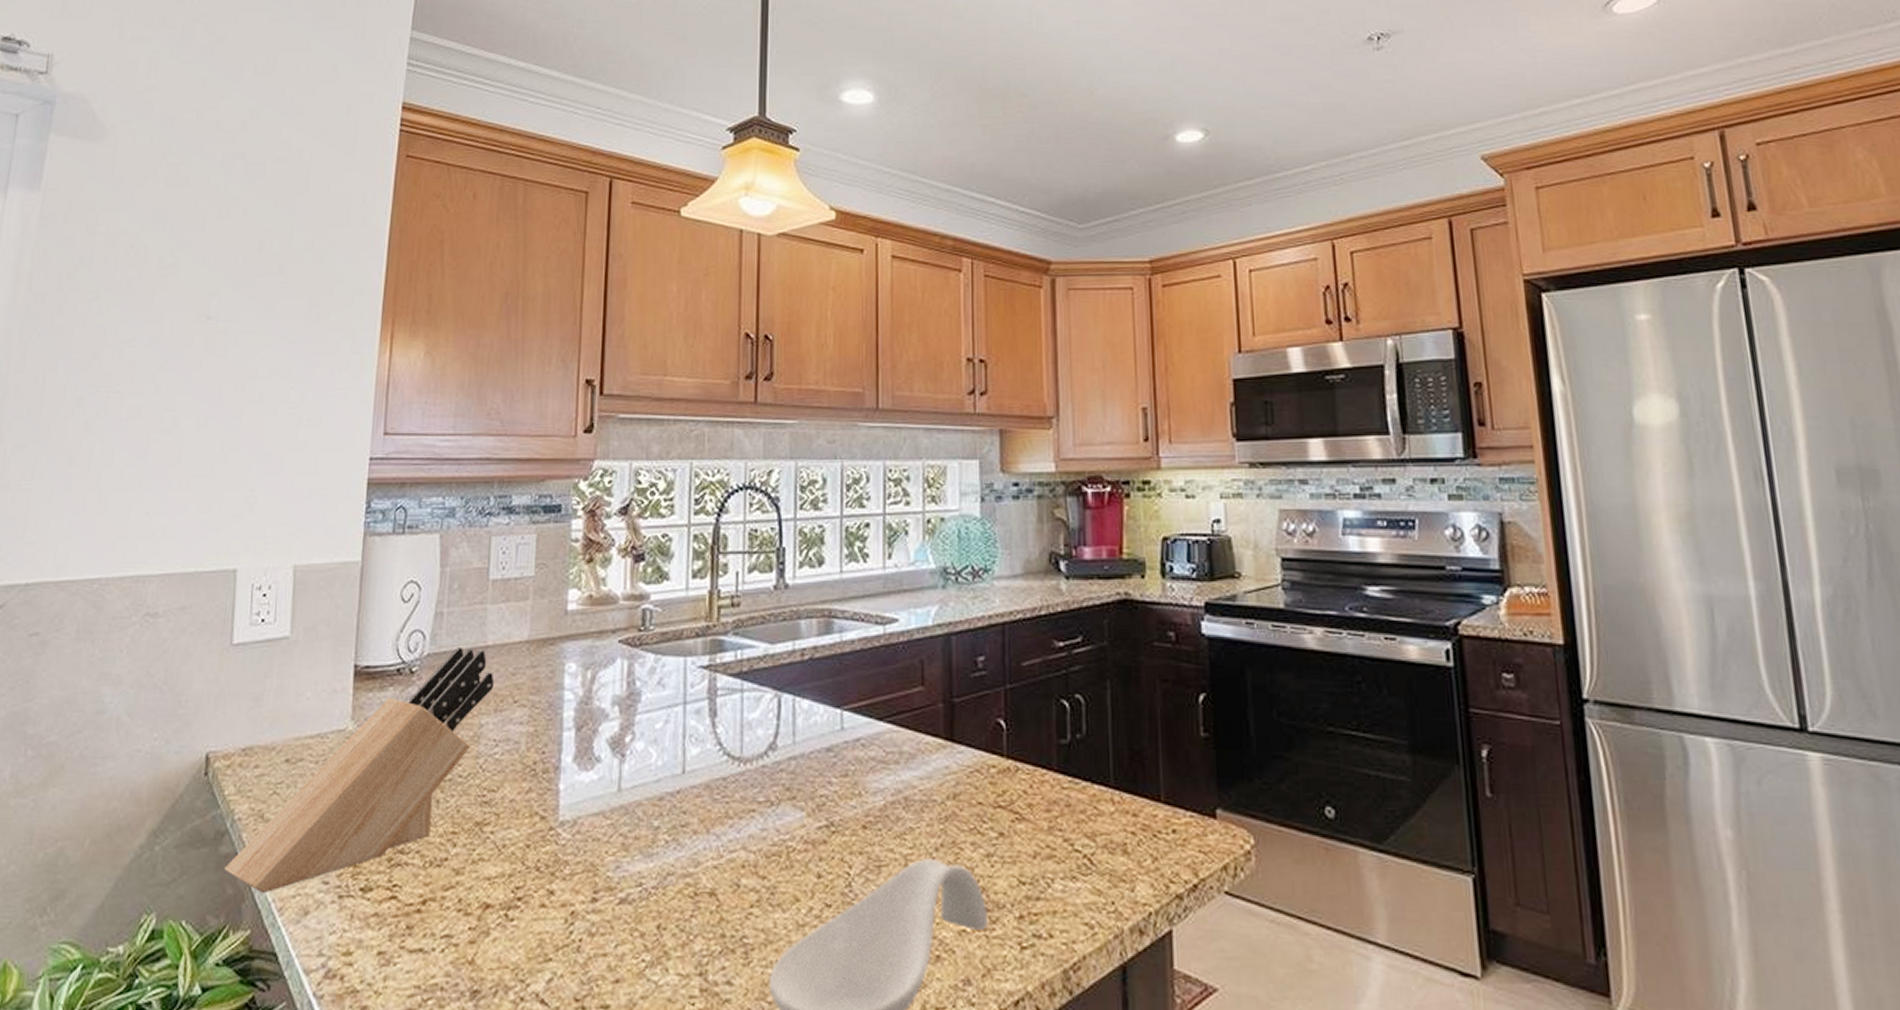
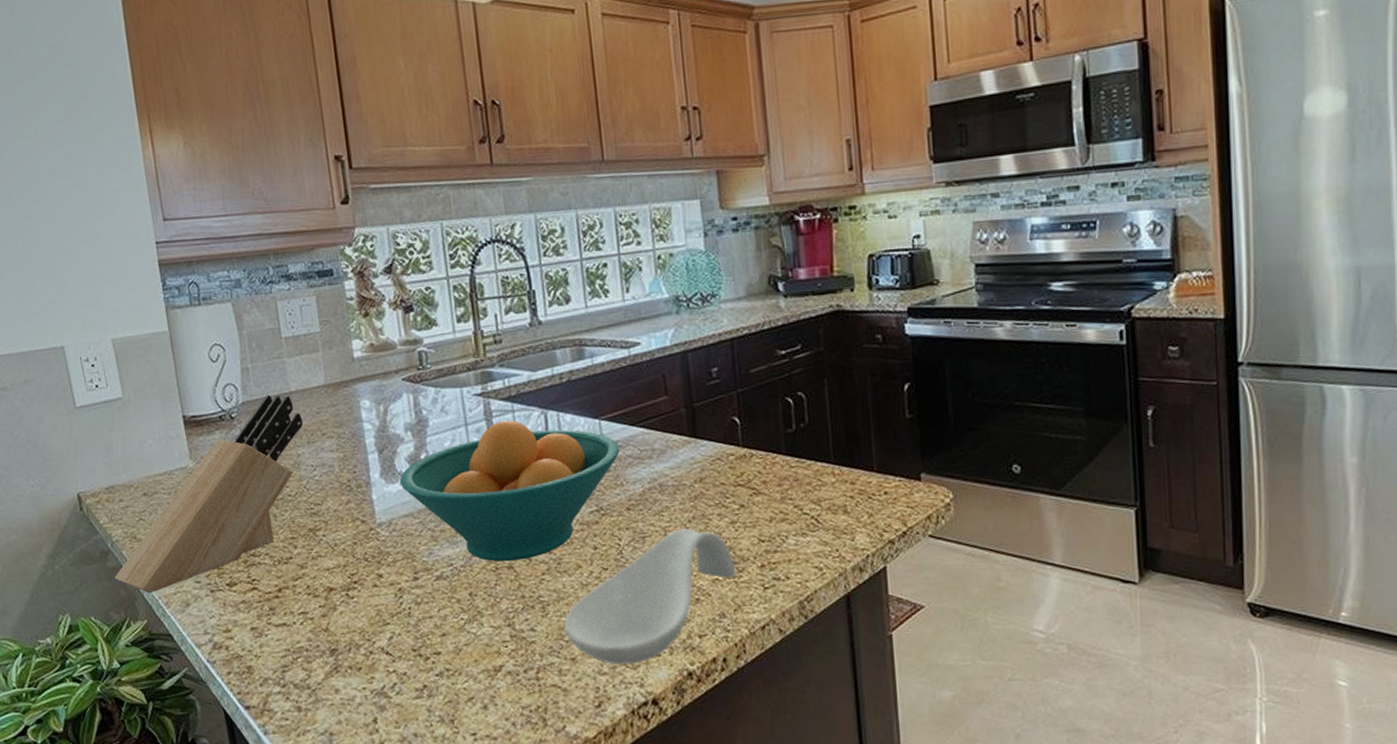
fruit bowl: none [594,701,862,885] -> present [399,420,620,562]

